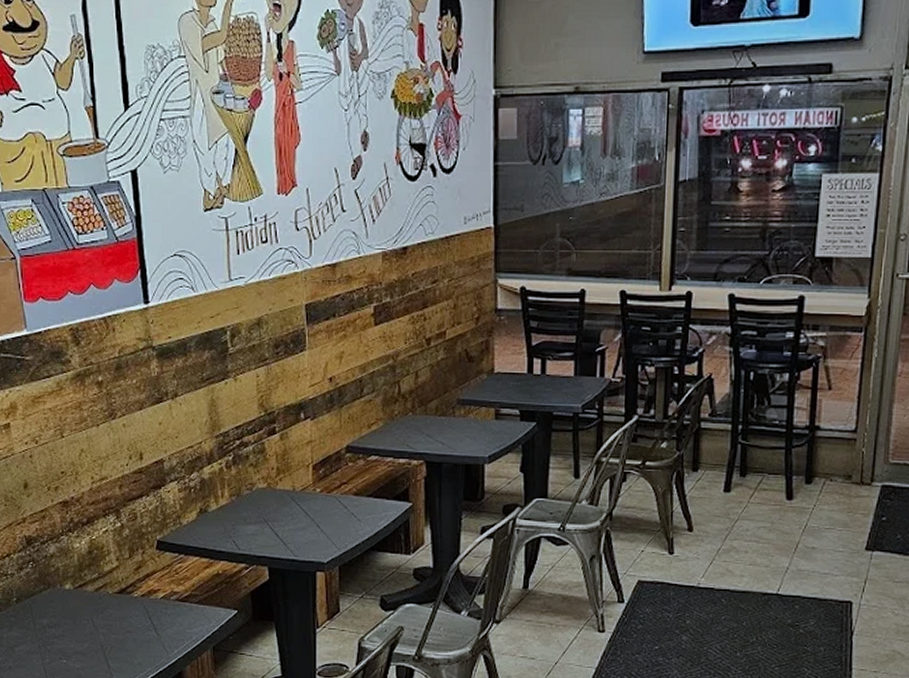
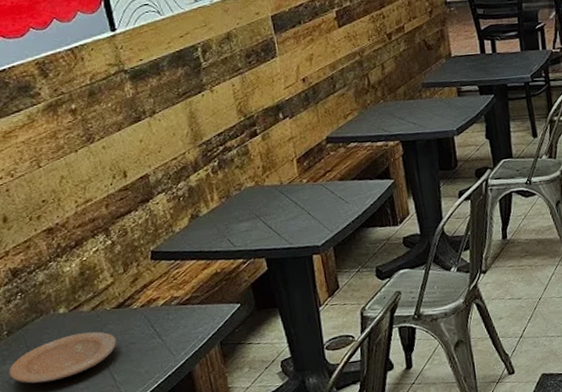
plate: none [14,612,115,656] -> present [8,331,117,384]

